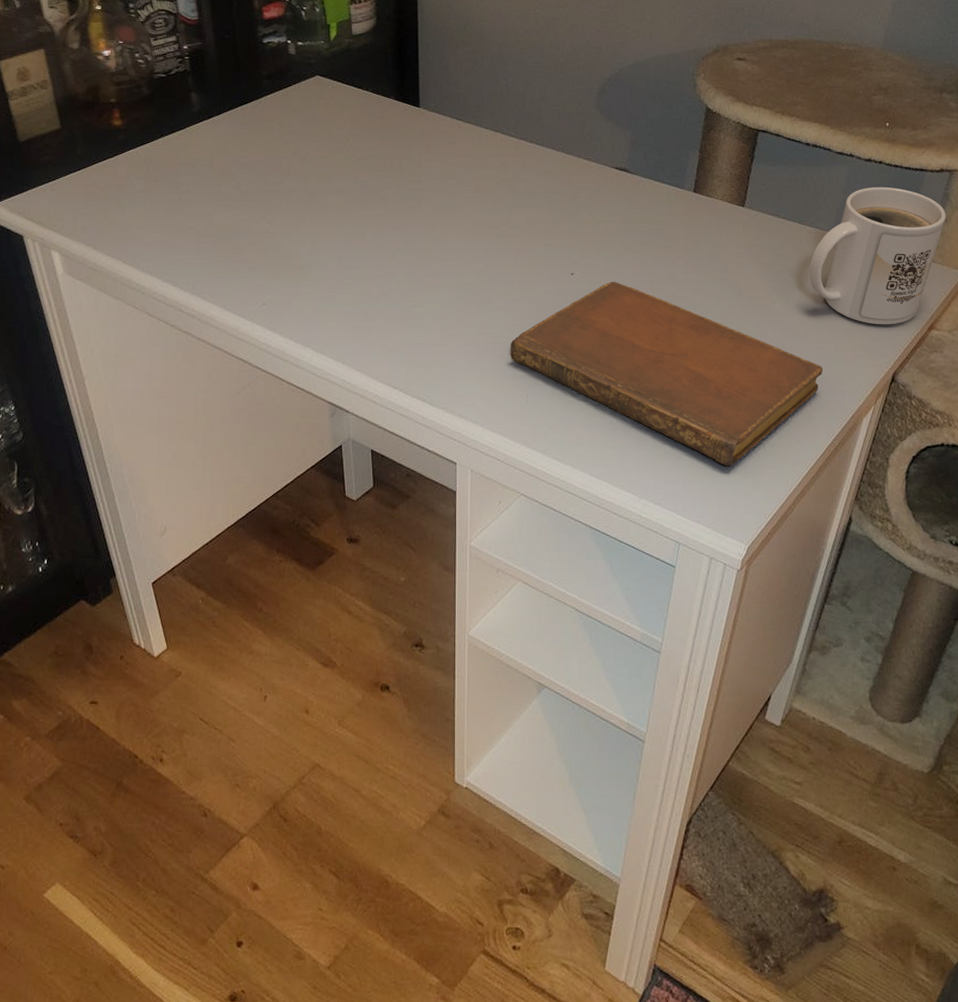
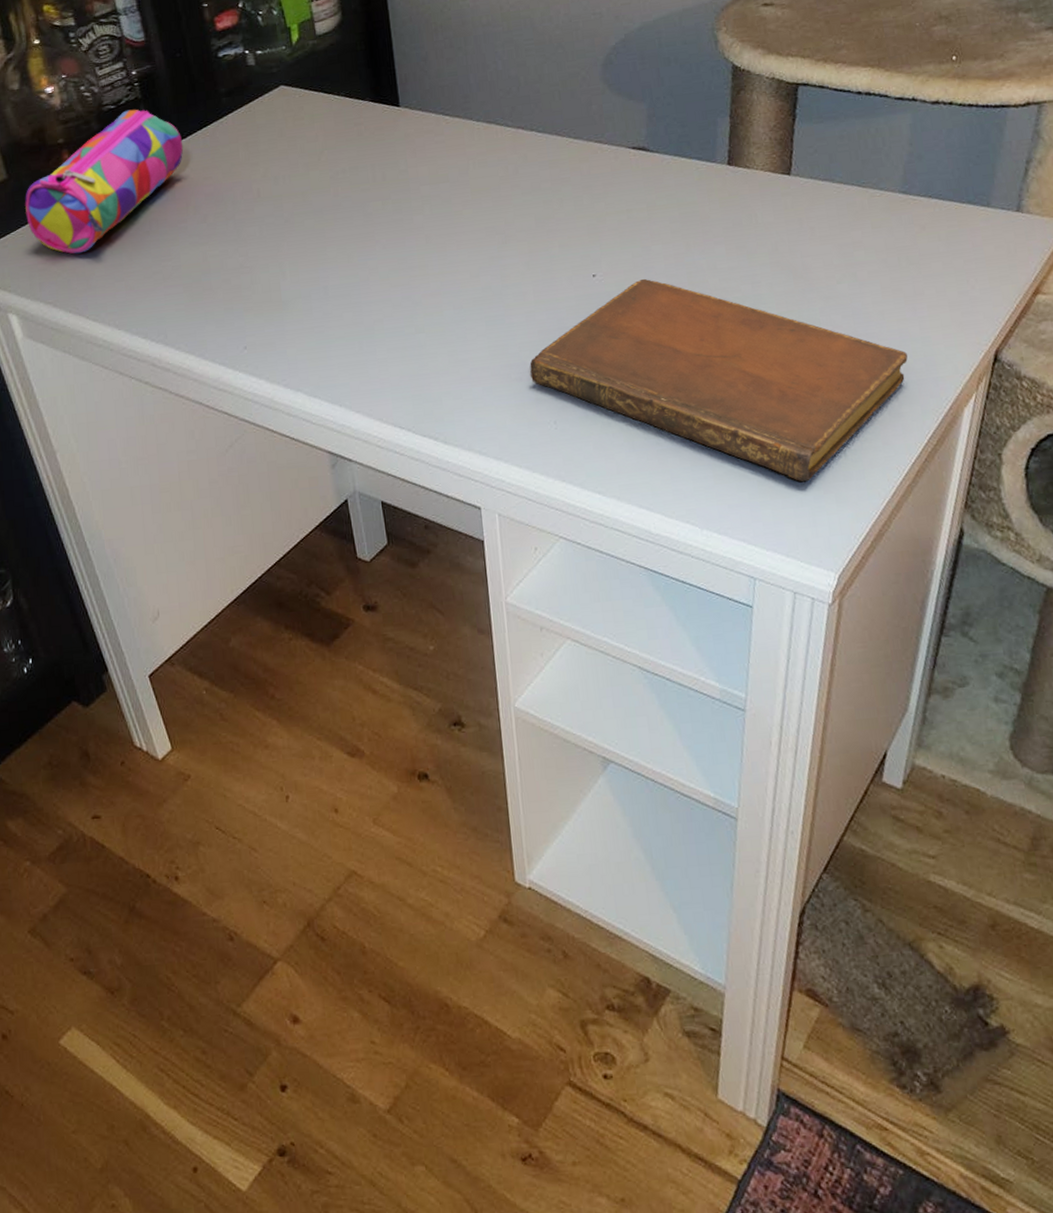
pencil case: none [75,80,225,204] -> present [25,109,184,254]
mug: present [809,186,946,325] -> none [877,130,1040,296]

